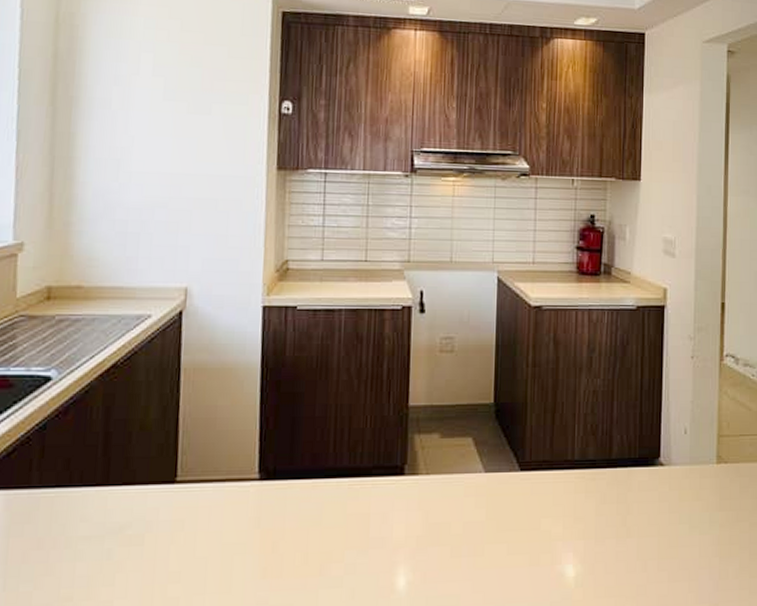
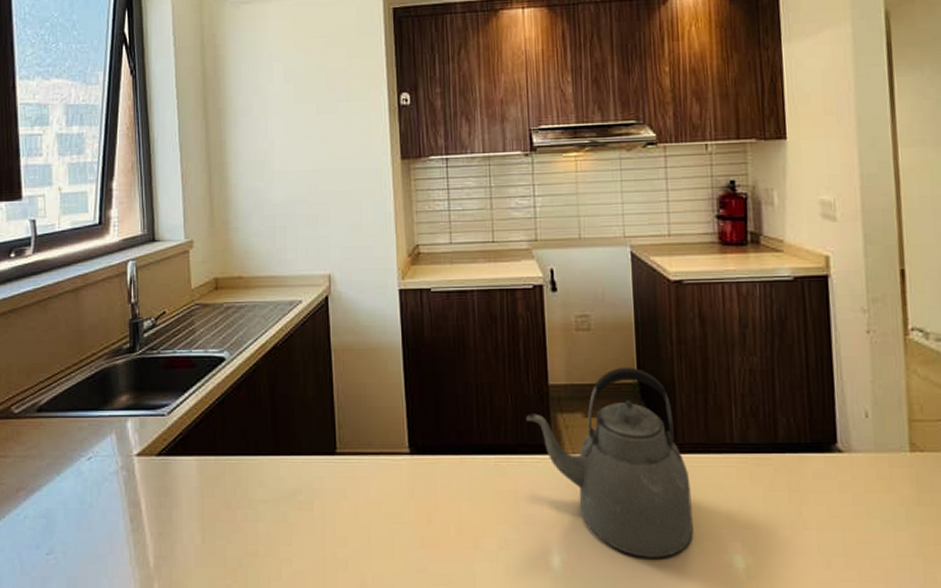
kettle: none [384,388,533,573] -> present [526,367,693,558]

